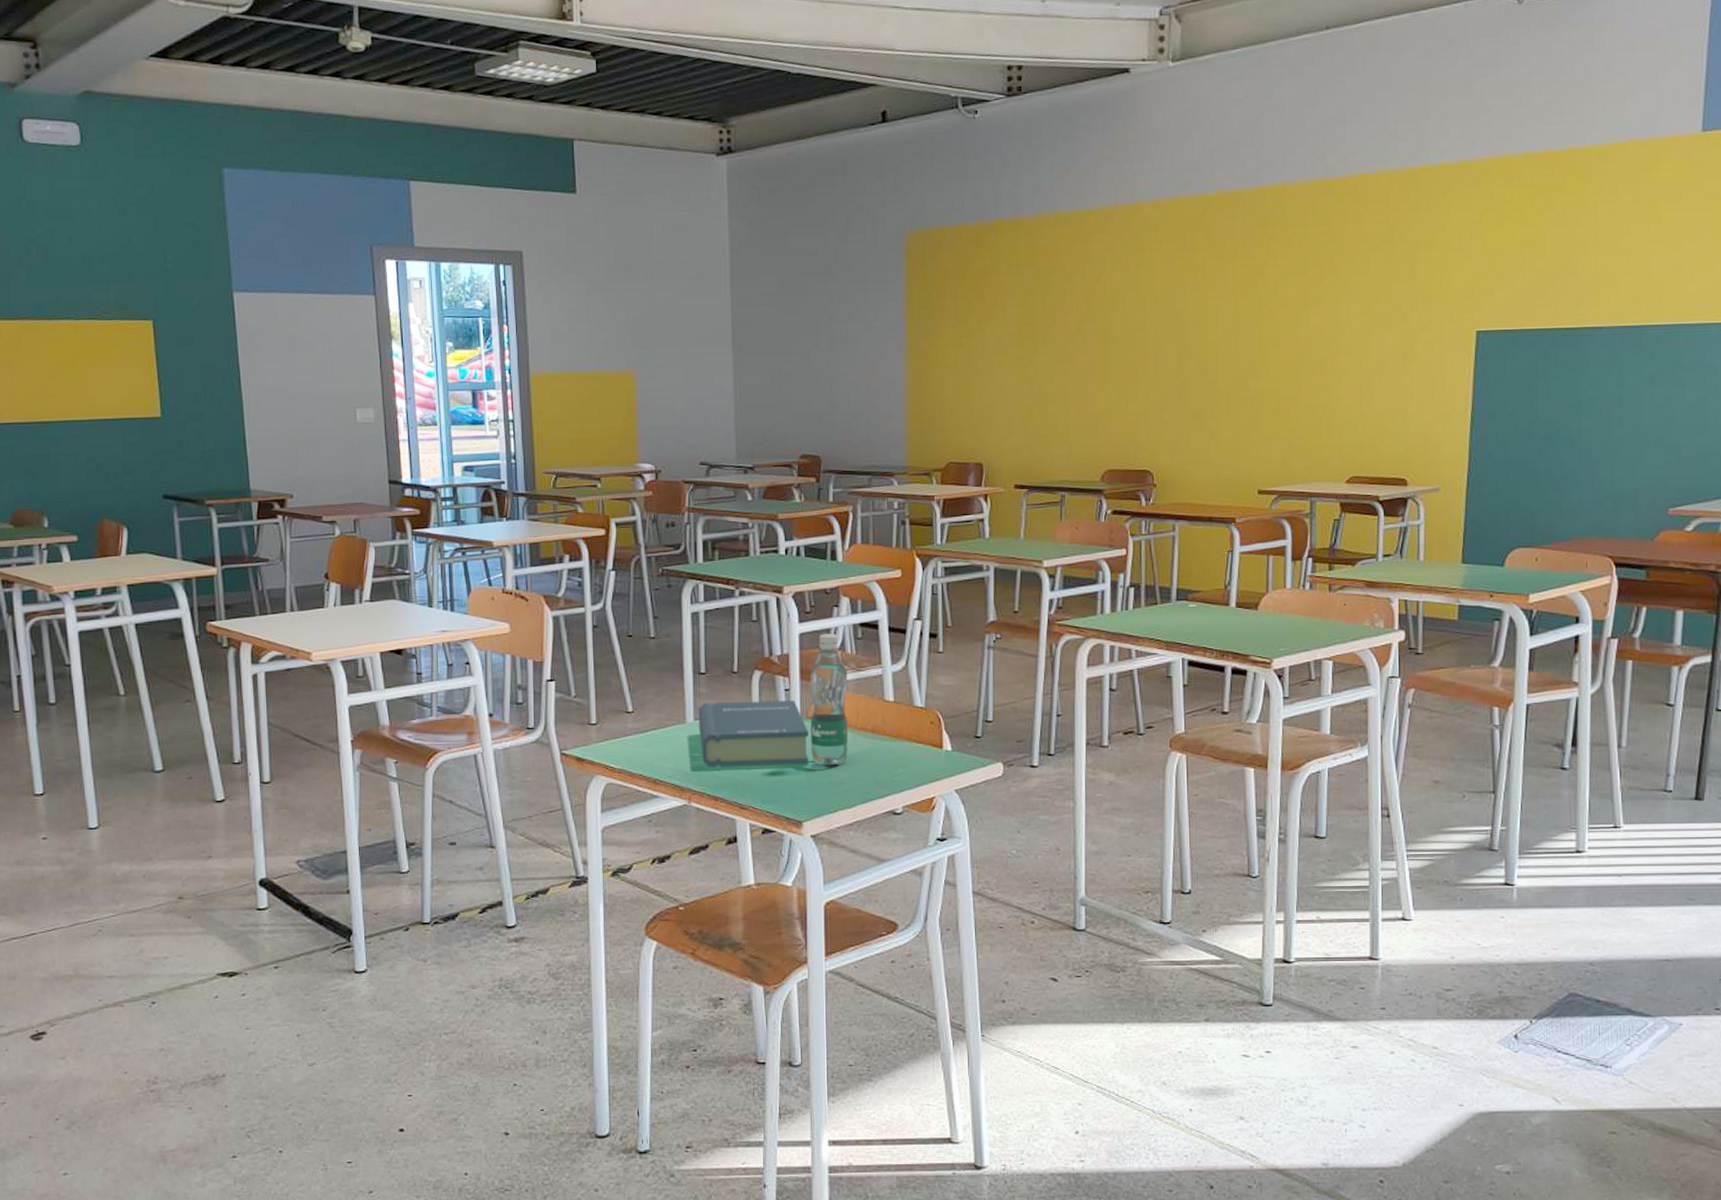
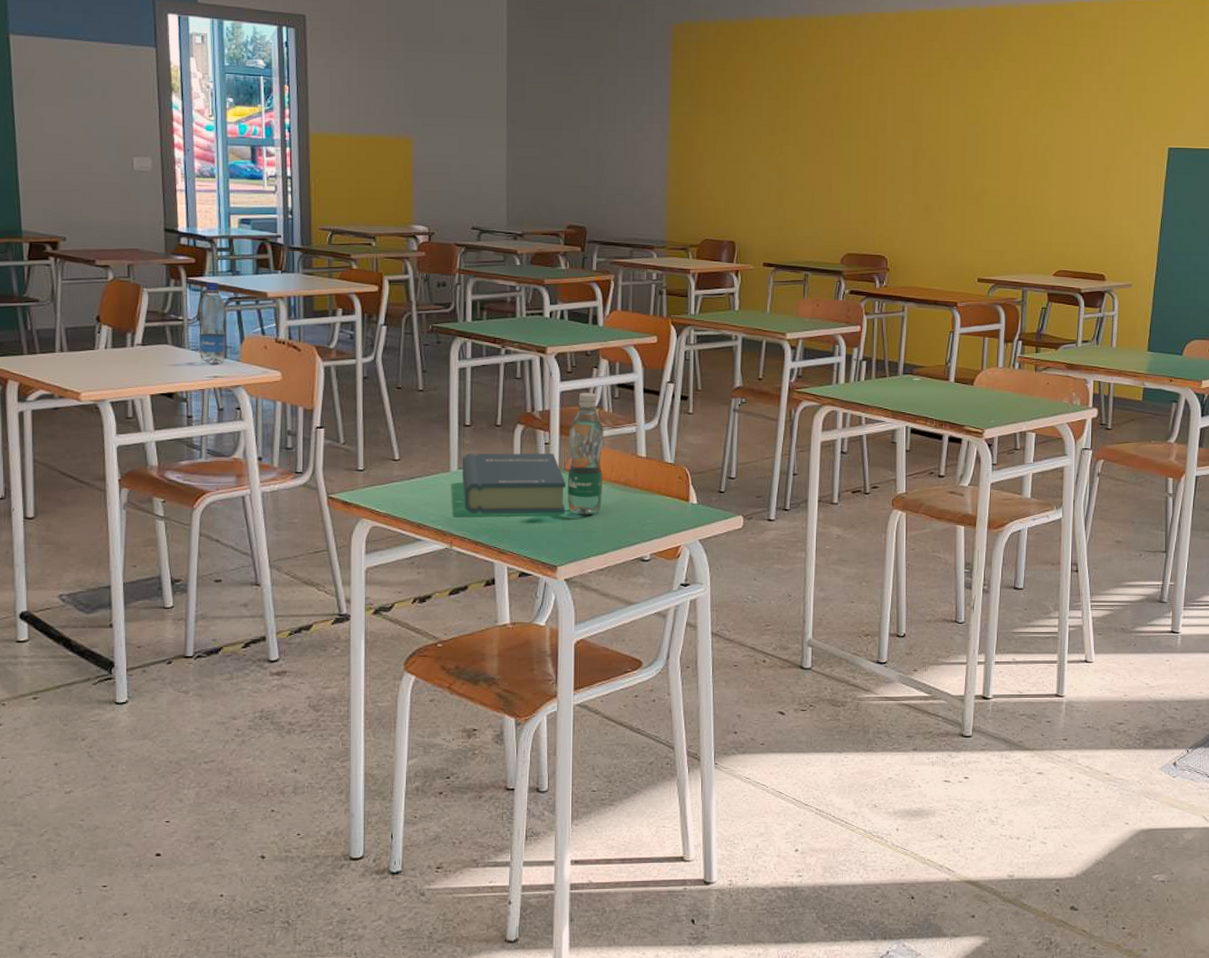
bottle: none [425,533,453,618] -> present [199,281,226,364]

